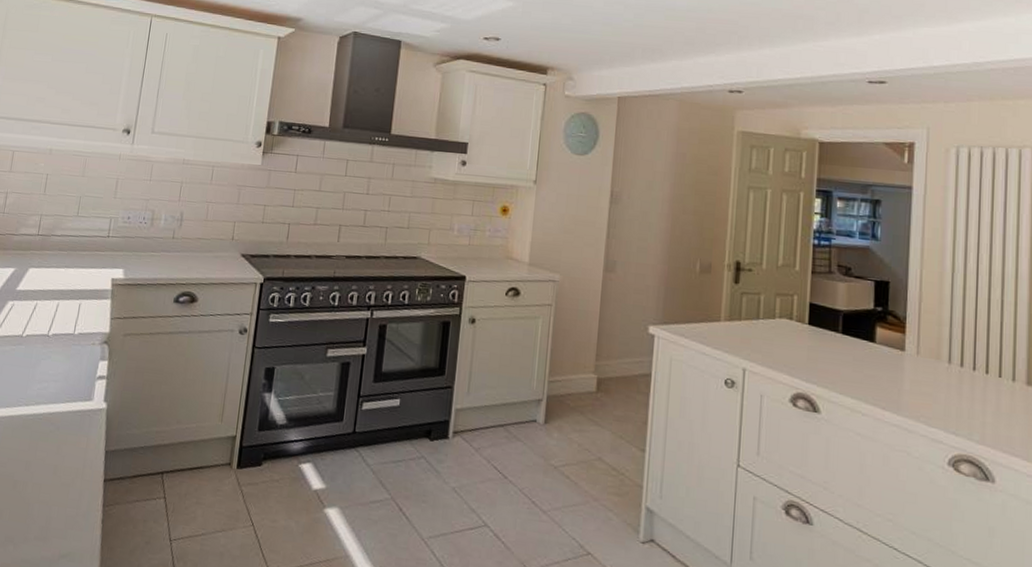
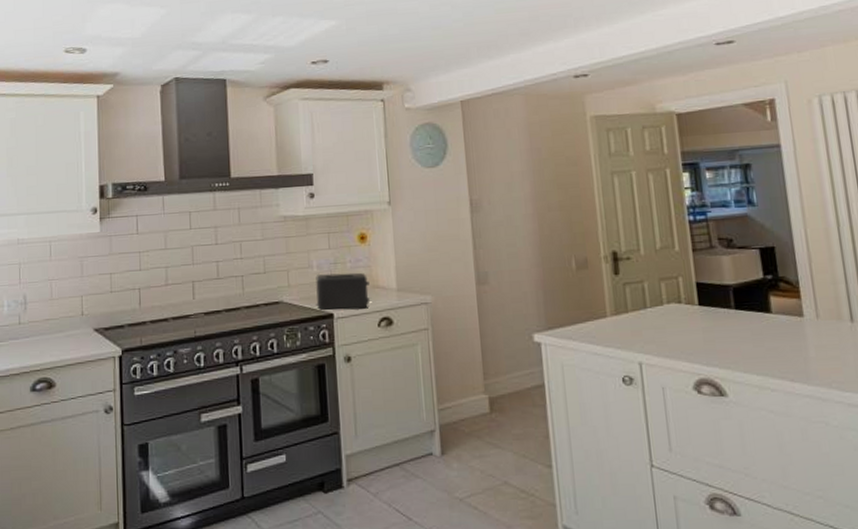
toaster: none [451,238,504,277] -> present [316,272,369,310]

